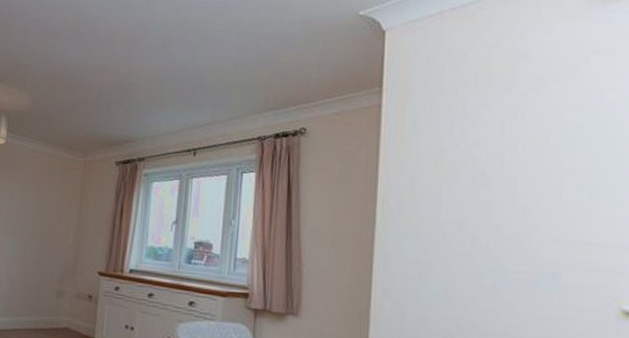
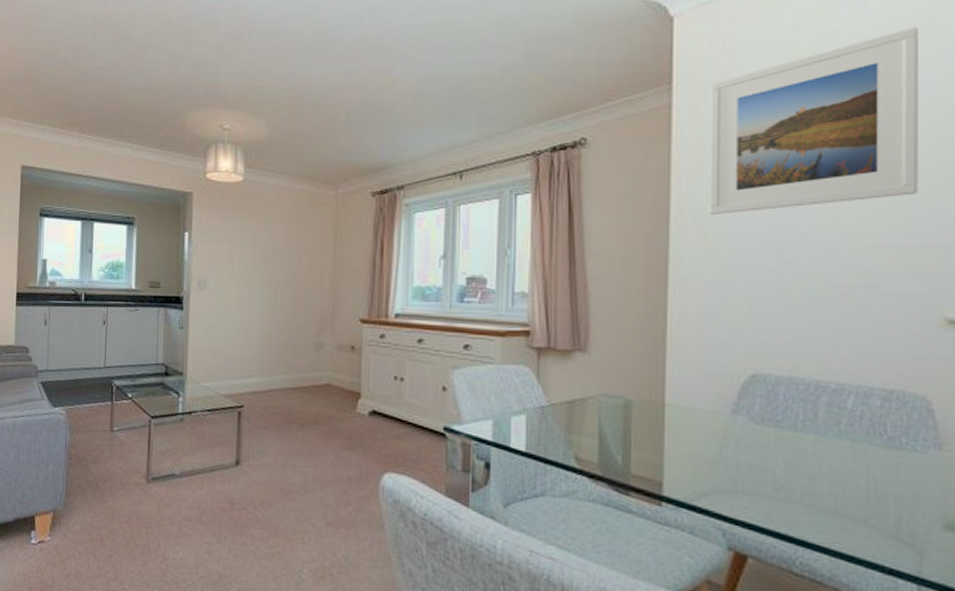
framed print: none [411,53,599,203] -> present [708,26,920,214]

